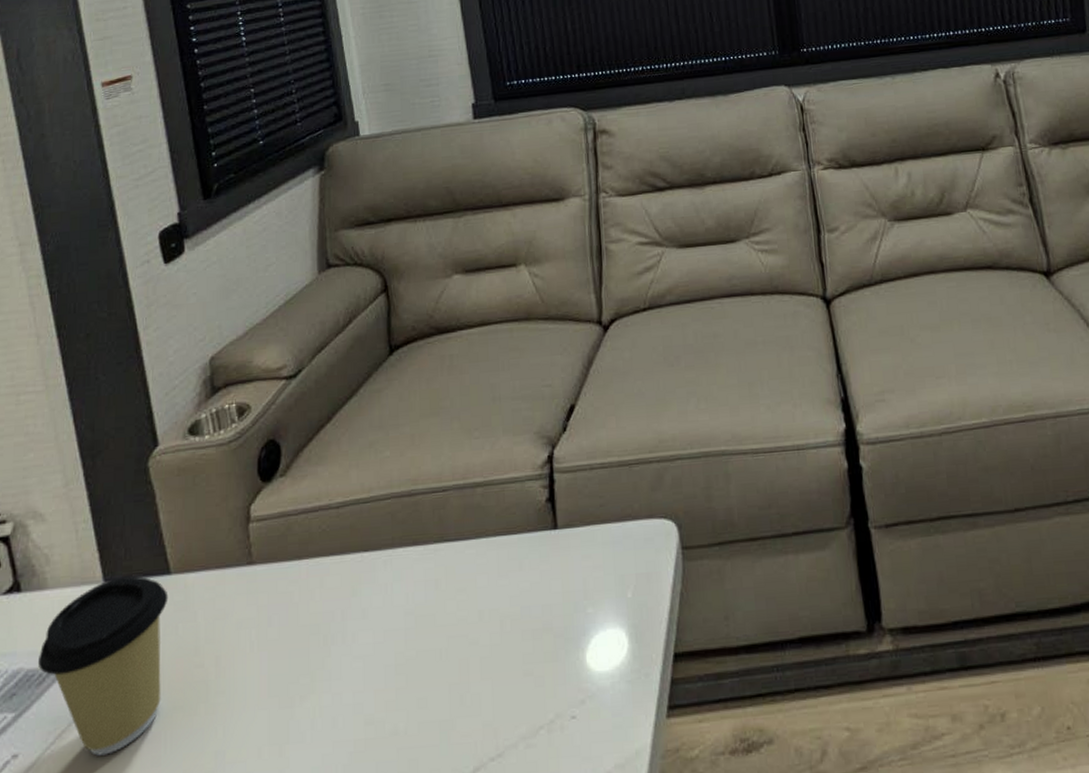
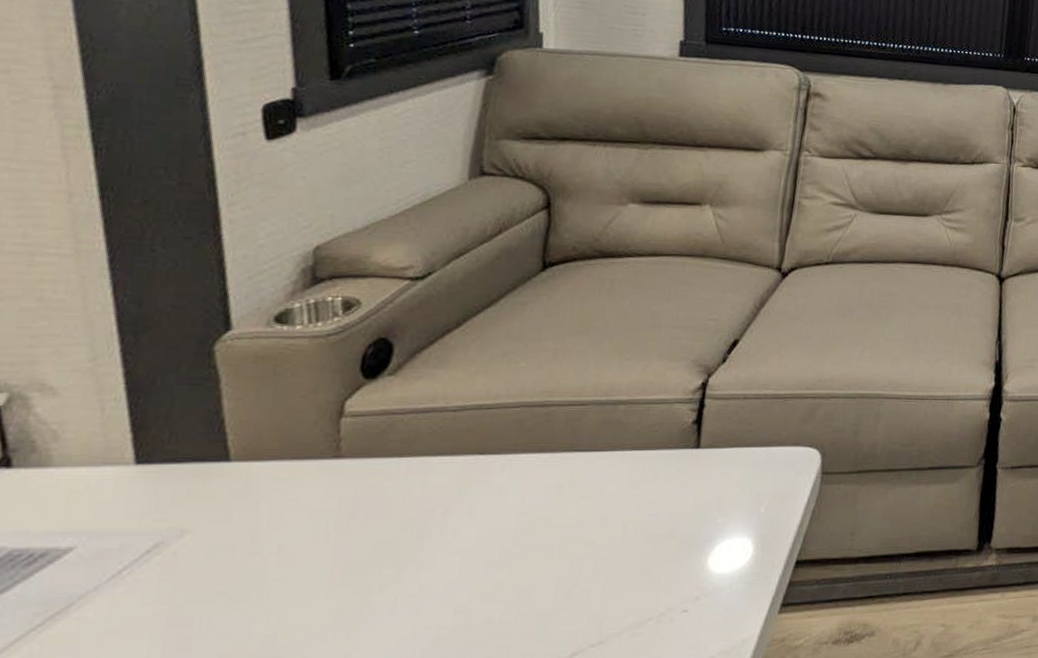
coffee cup: present [37,576,168,756] -> none [28,460,224,638]

